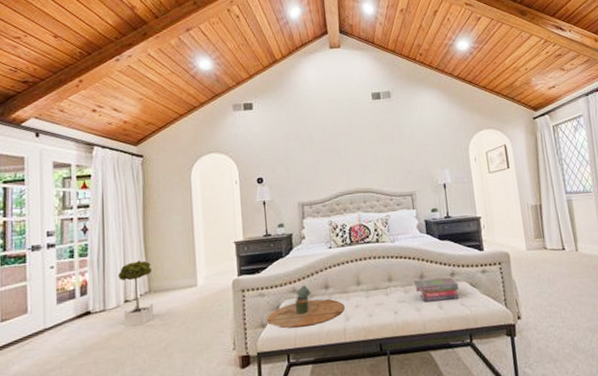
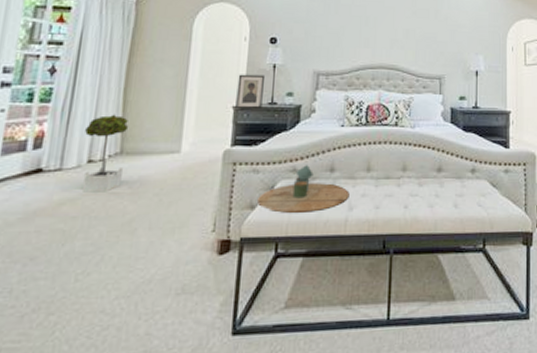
picture frame: none [235,211,259,244] -> present [235,74,266,110]
books: present [412,276,459,303] -> none [428,173,478,200]

